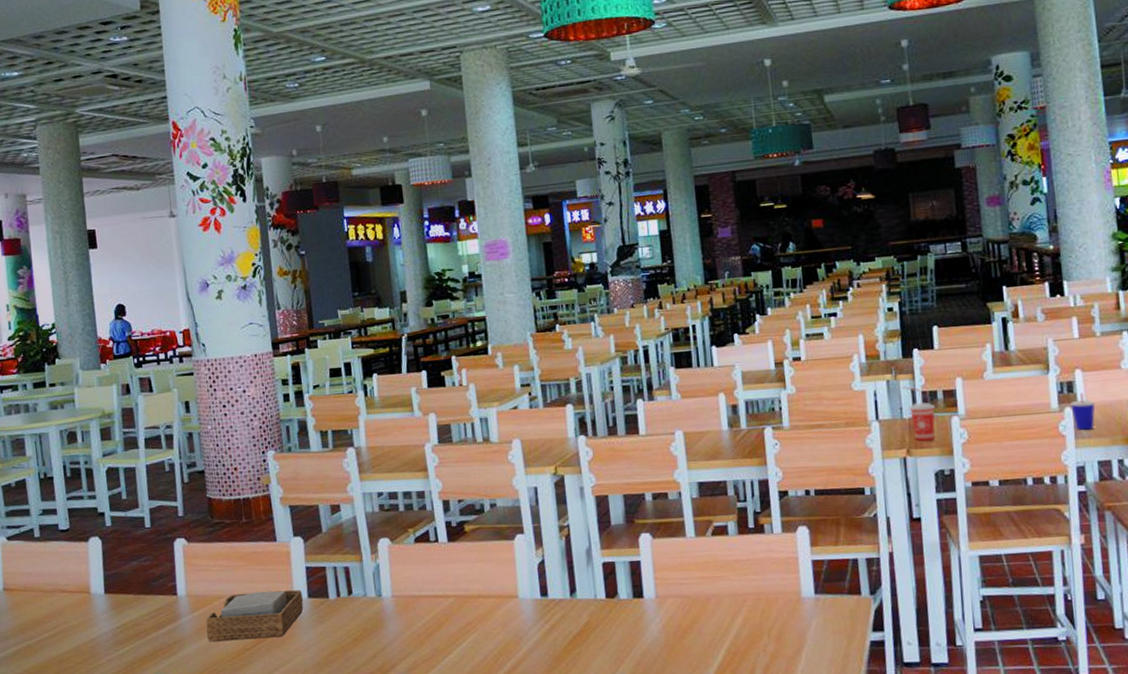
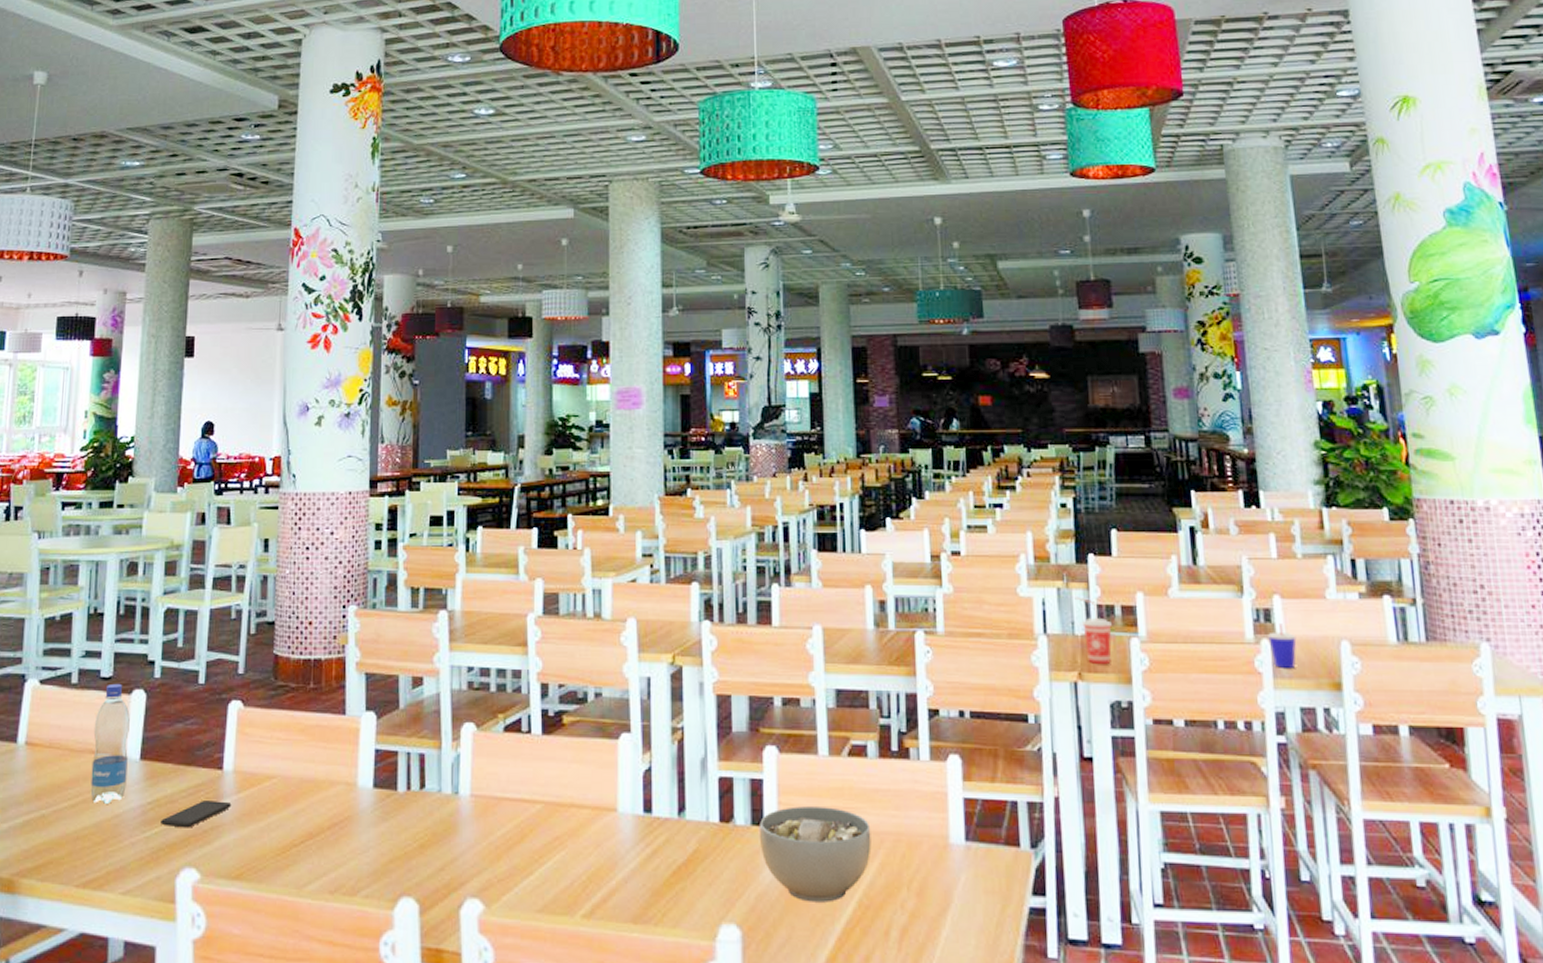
bottle: none [60,533,97,632] -> present [90,683,130,804]
mobile phone: none [129,620,189,645] -> present [159,799,232,828]
napkin holder: present [206,589,304,642] -> none [249,774,367,834]
soup bowl: none [639,578,736,654] -> present [758,806,872,902]

